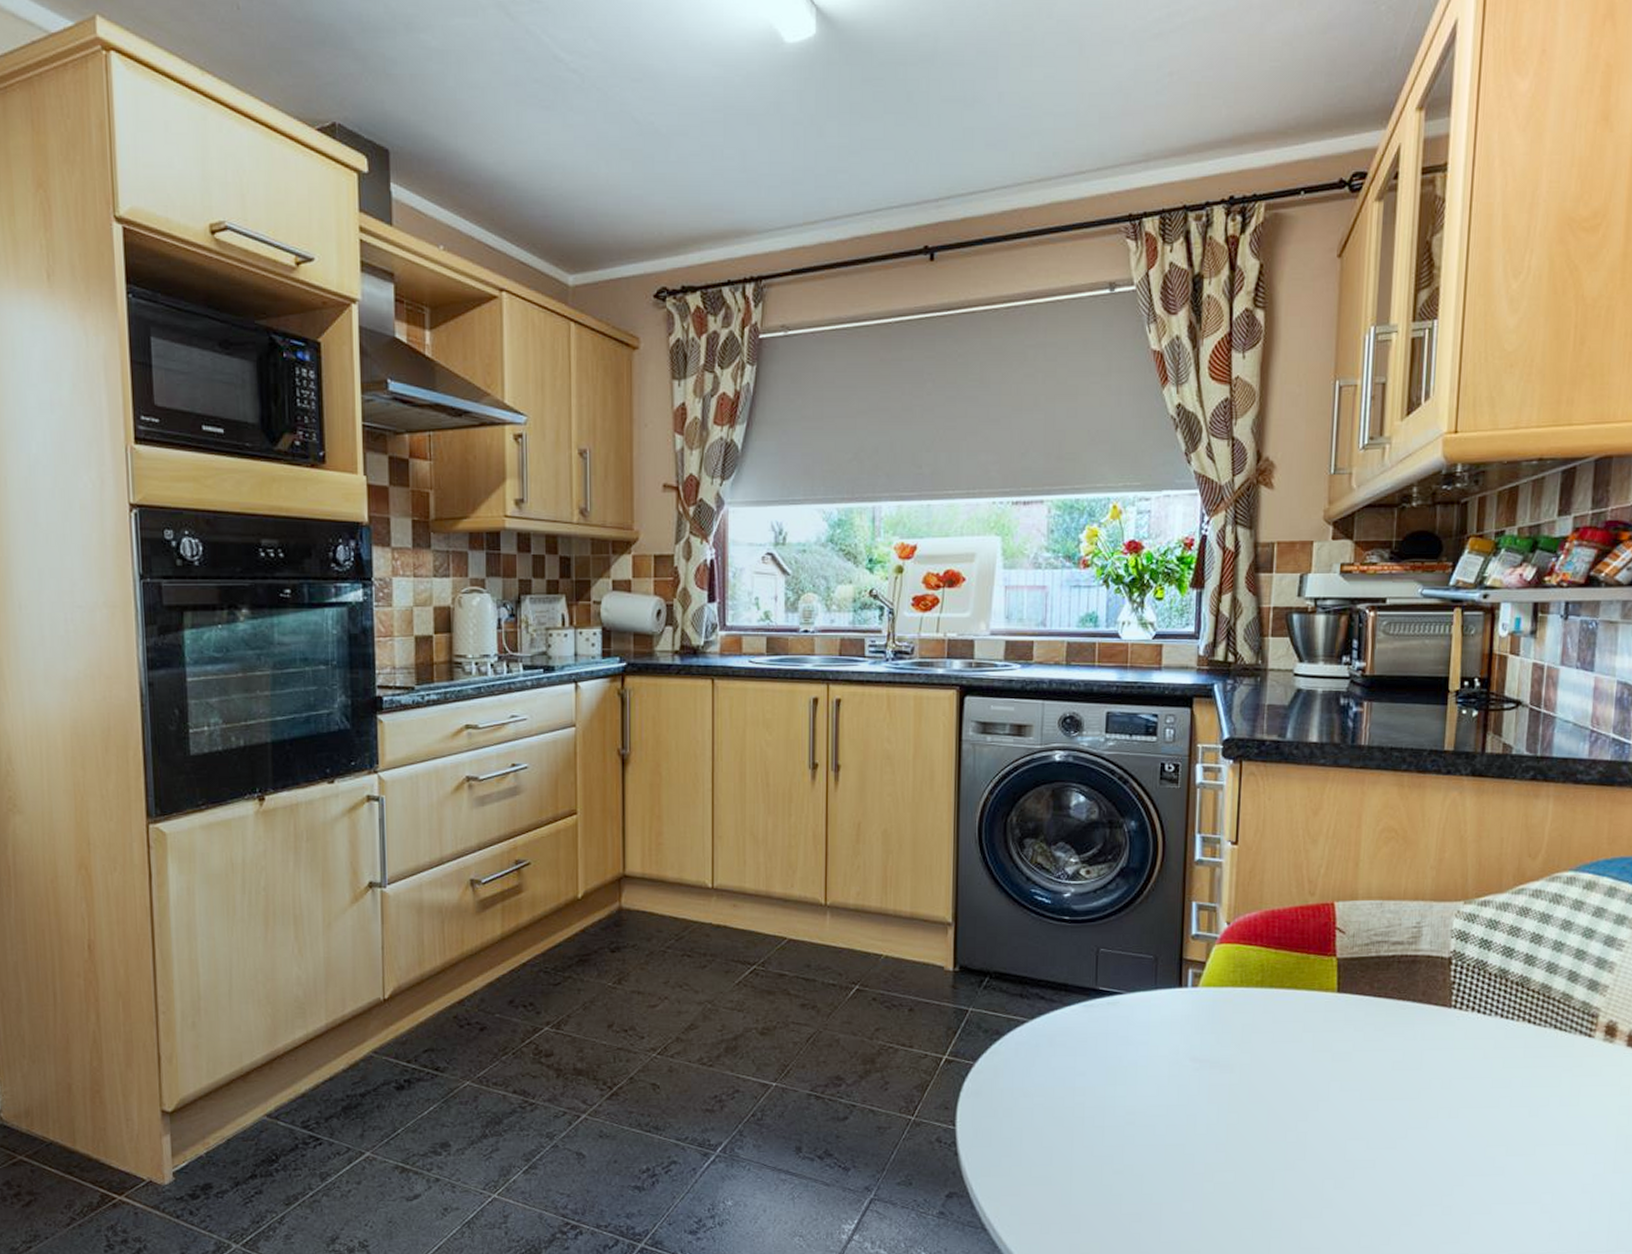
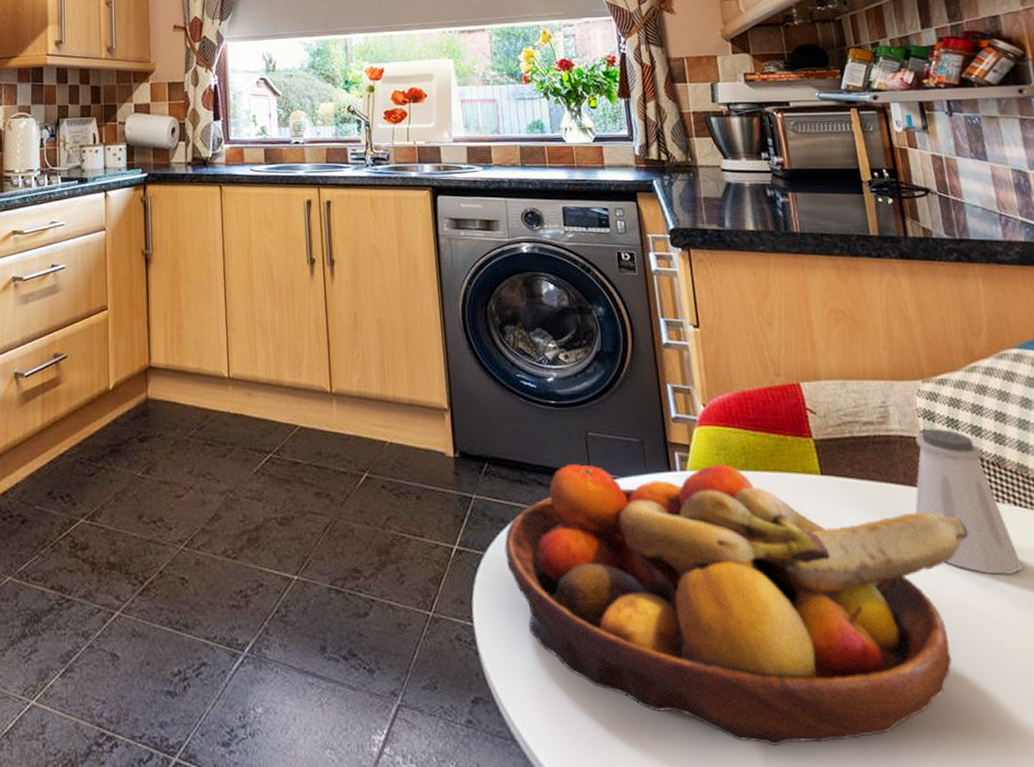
fruit bowl: none [996,978,1475,1234] -> present [504,463,969,746]
saltshaker: none [1425,949,1522,1086] -> present [914,428,1023,575]

